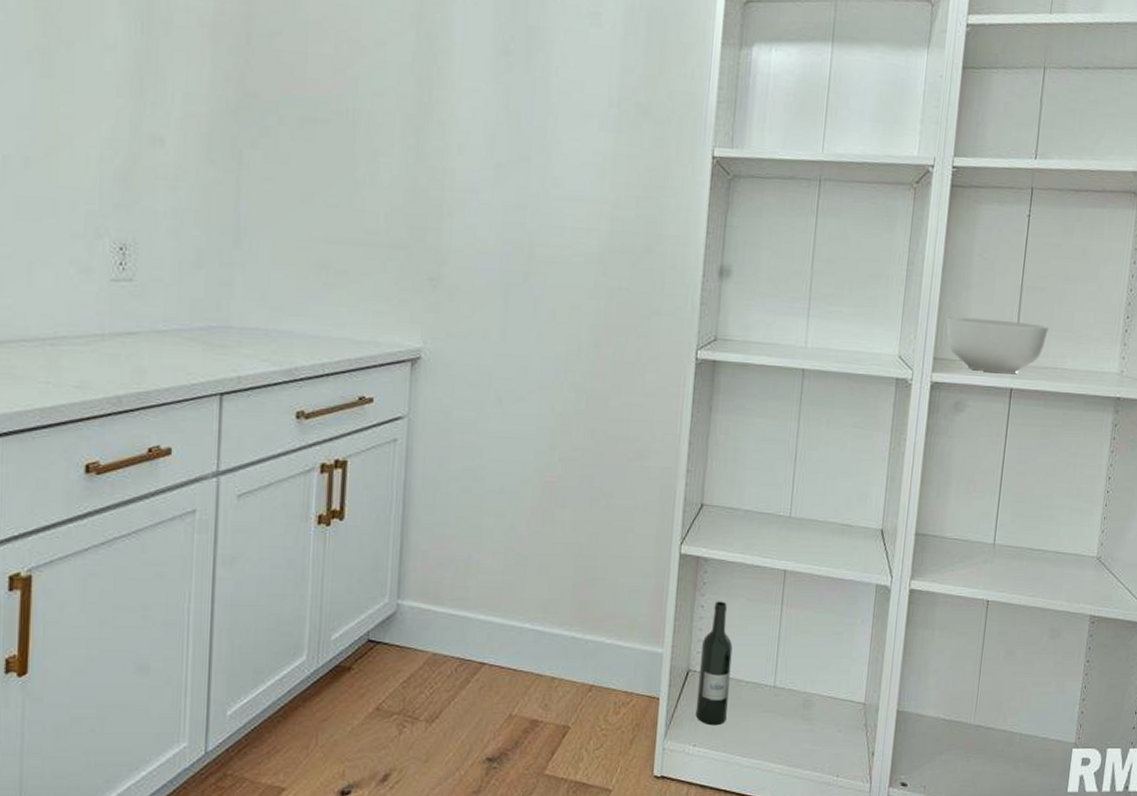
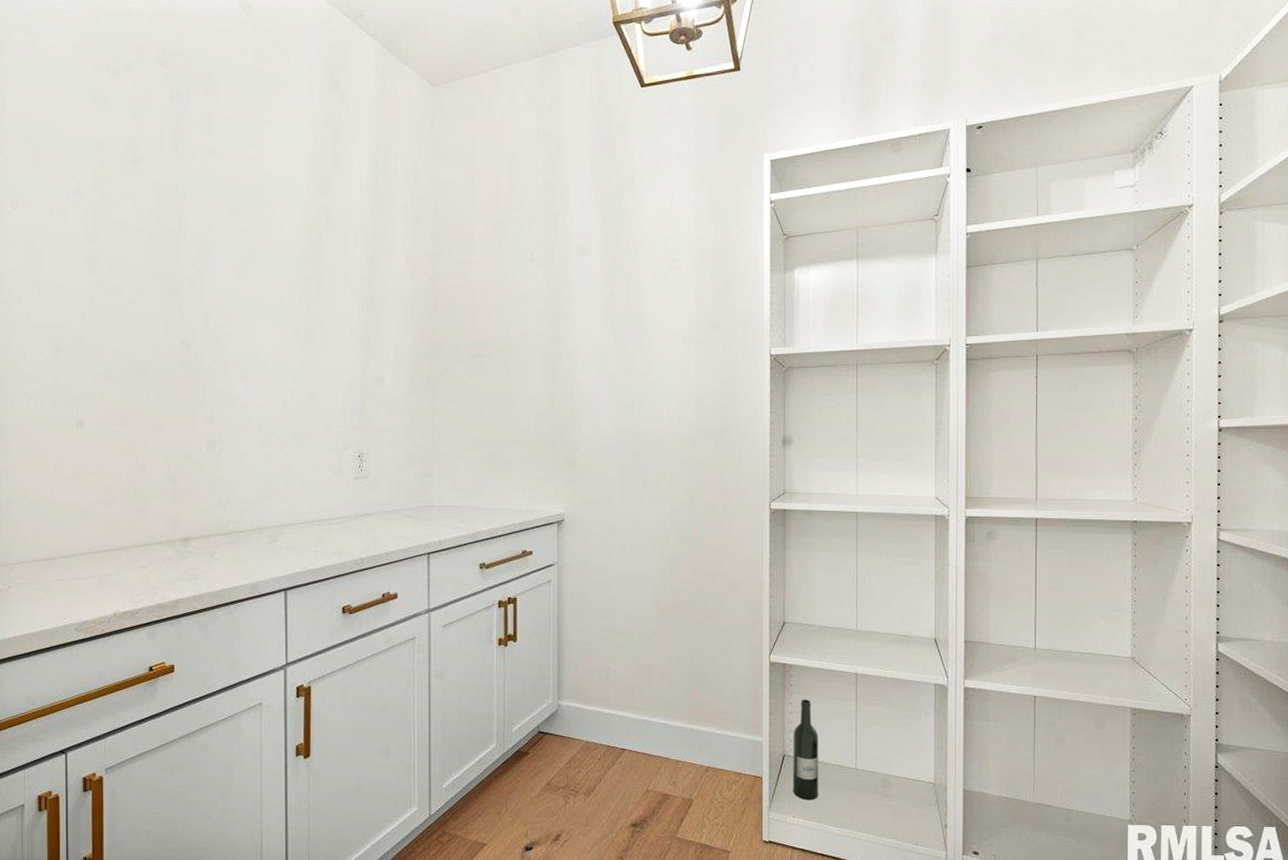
bowl: present [945,316,1049,374] -> none [973,463,1064,507]

